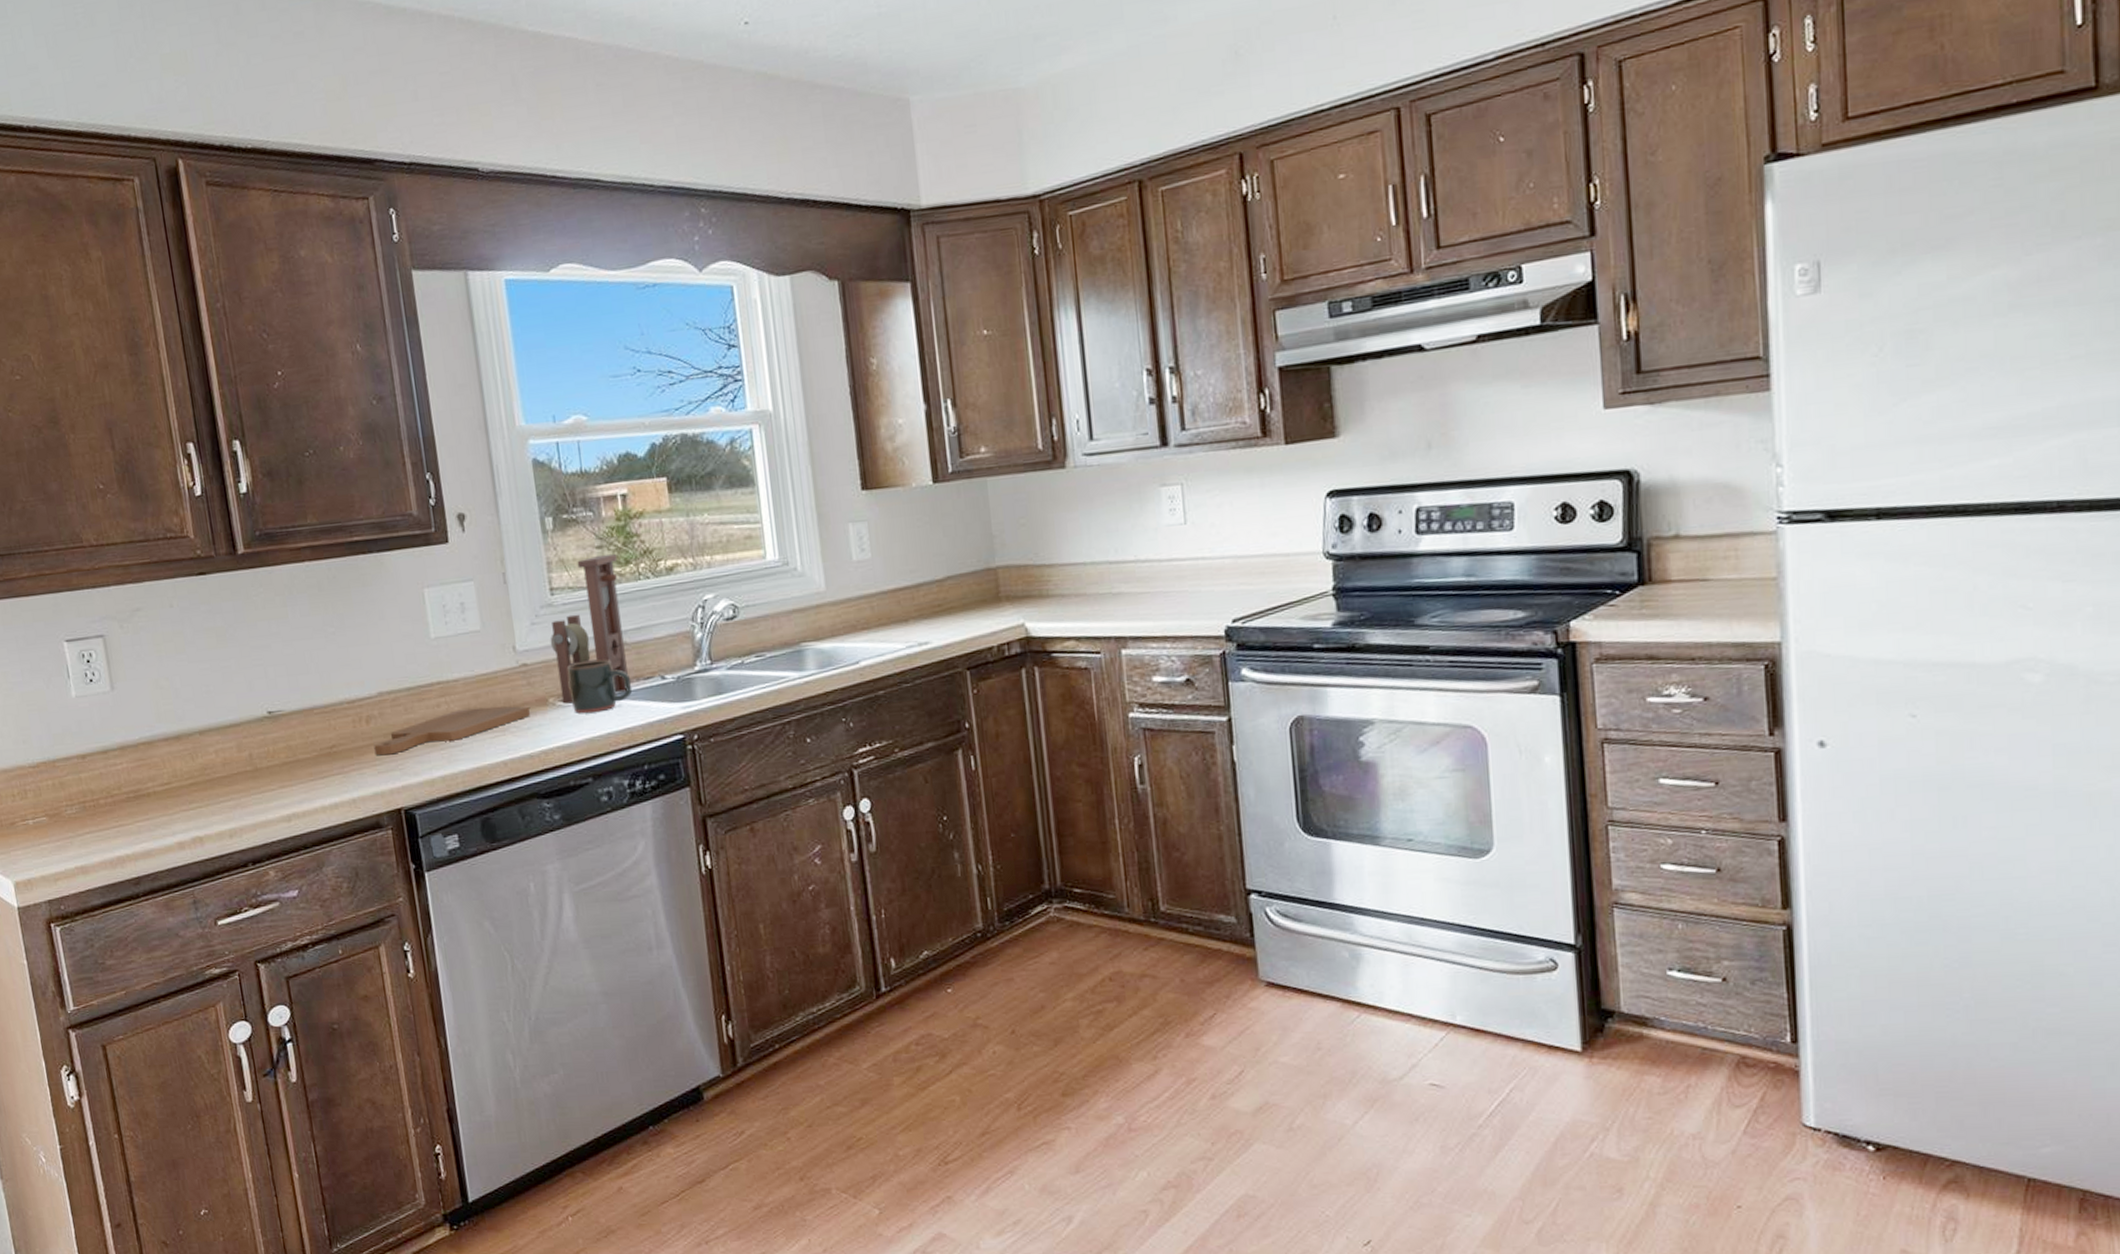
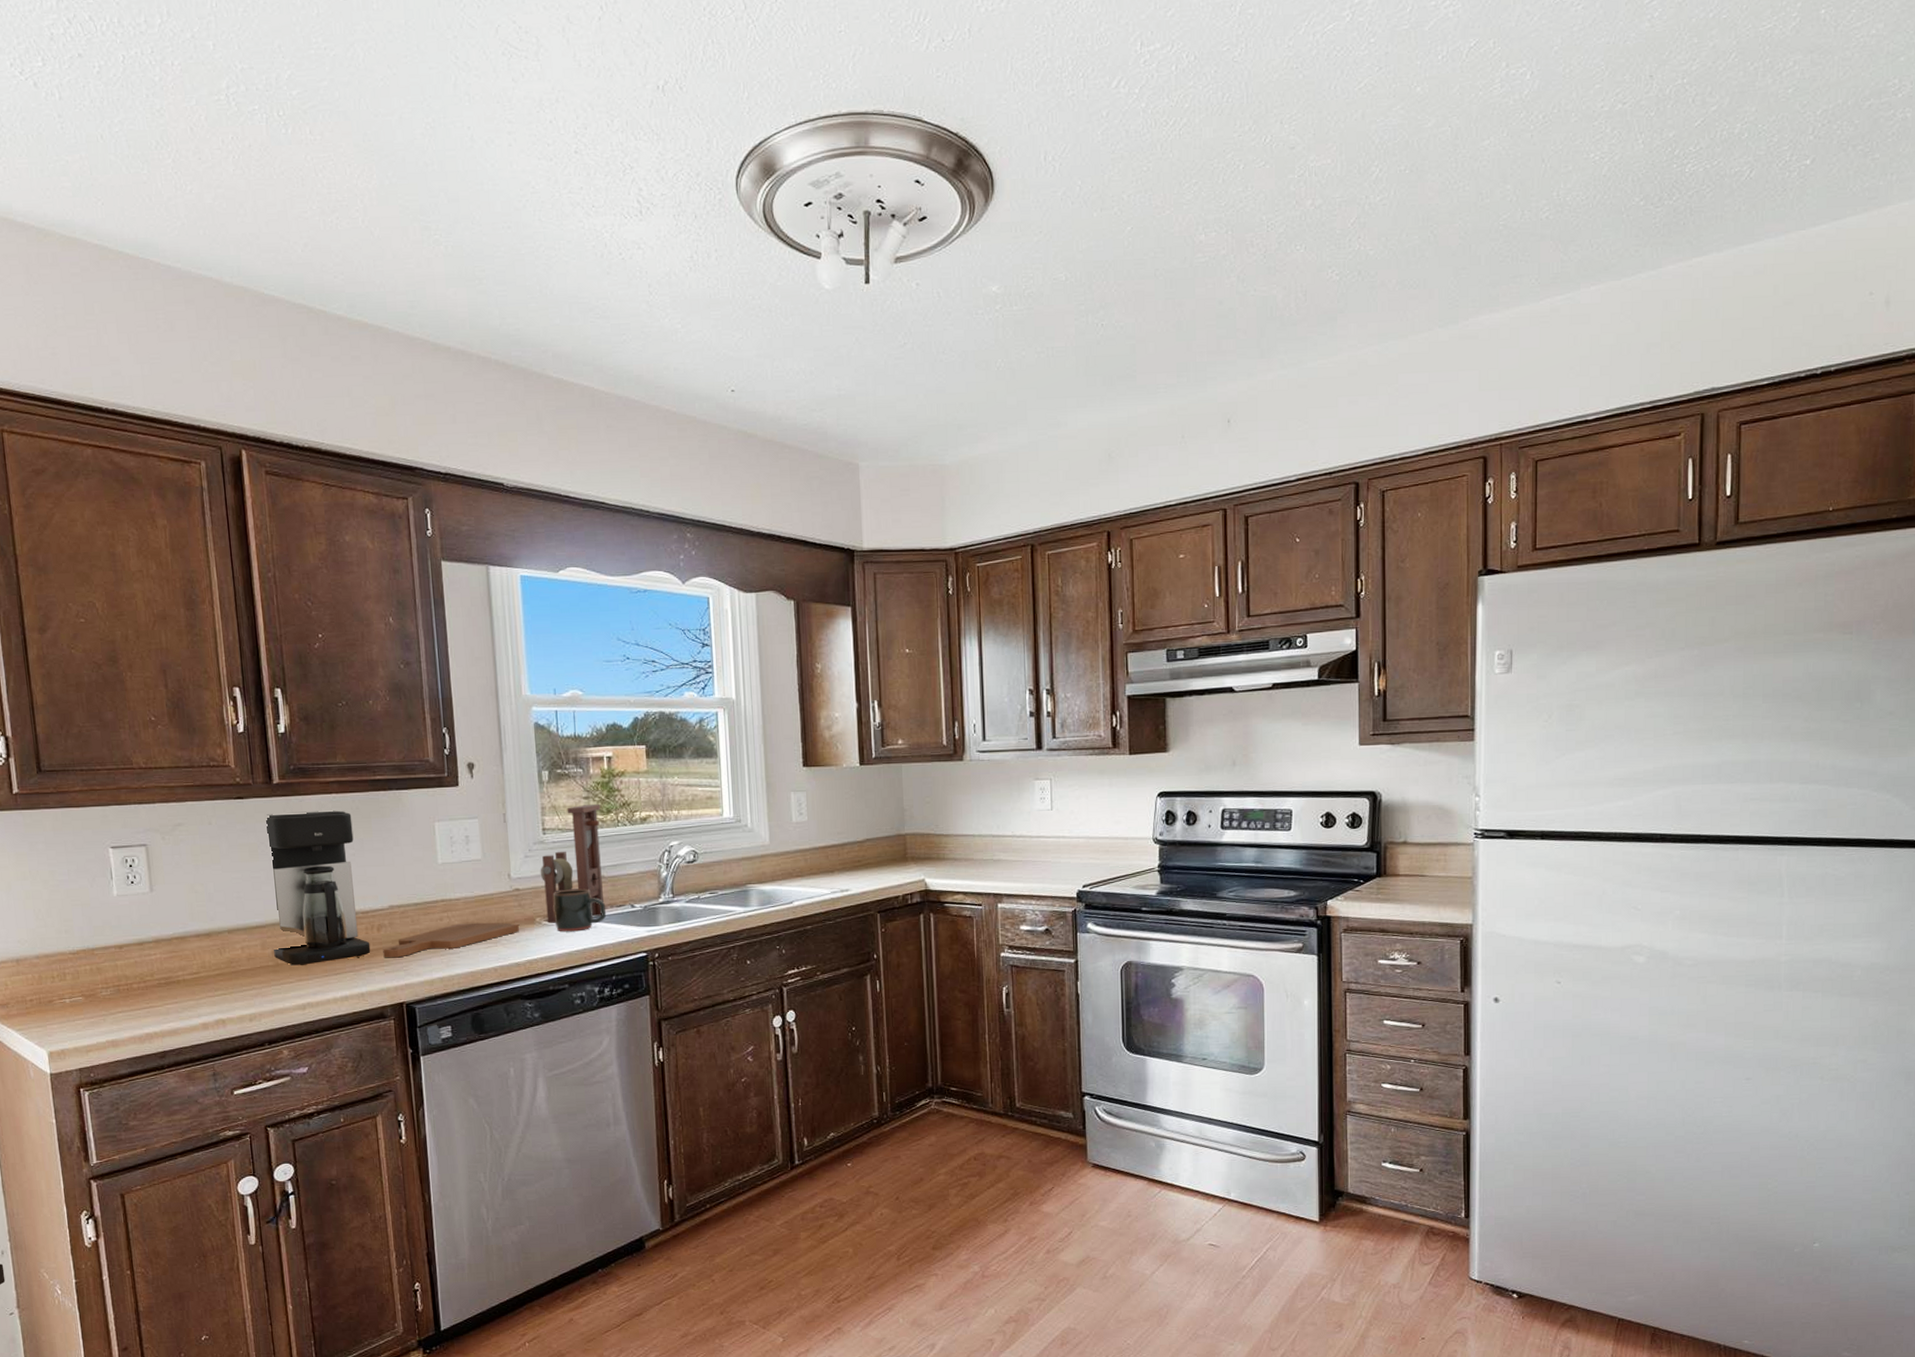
coffee maker: none [233,581,360,770] -> present [266,810,371,966]

